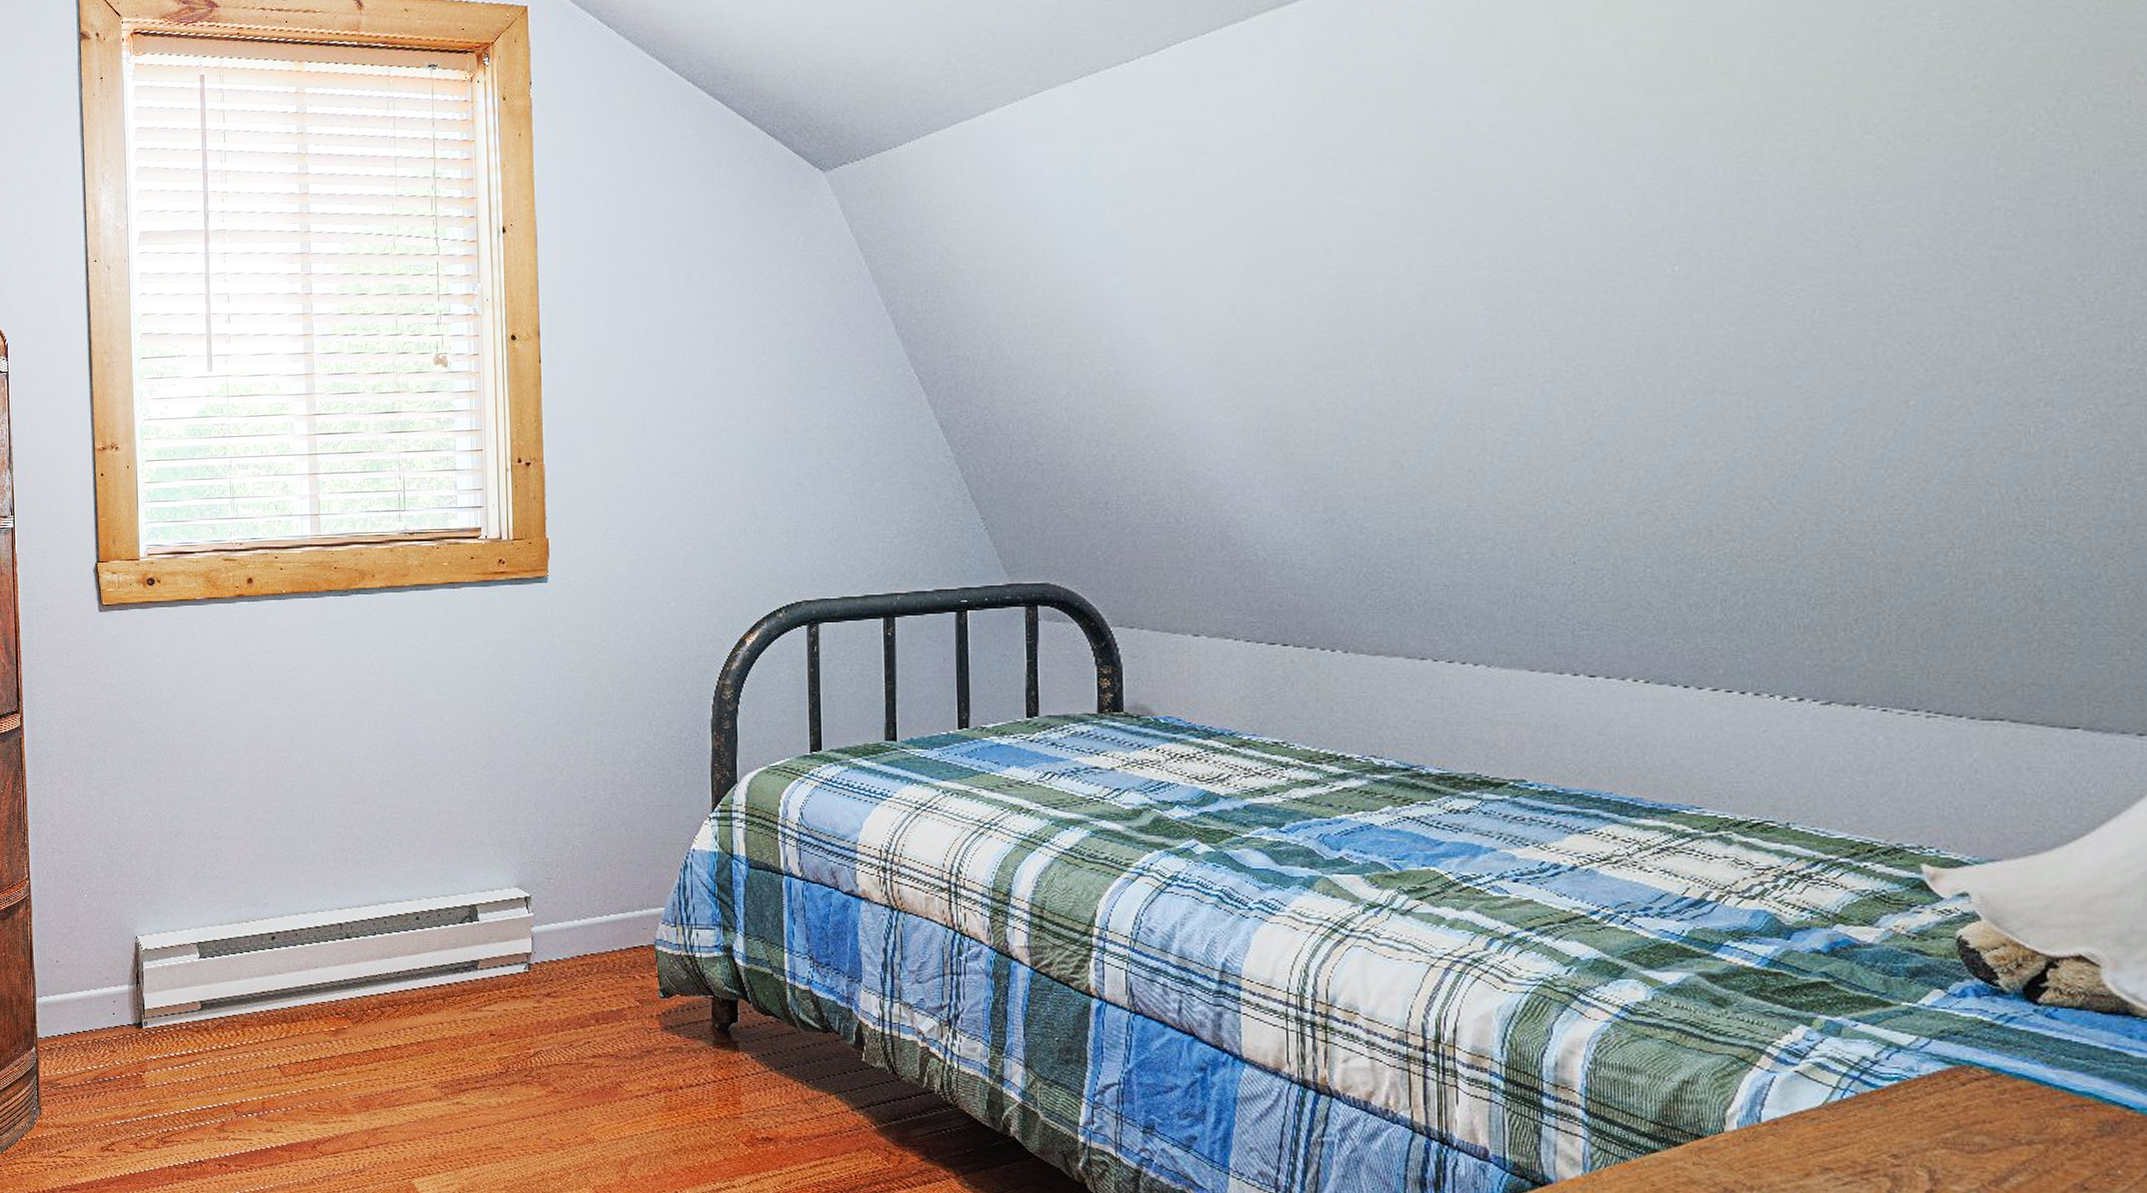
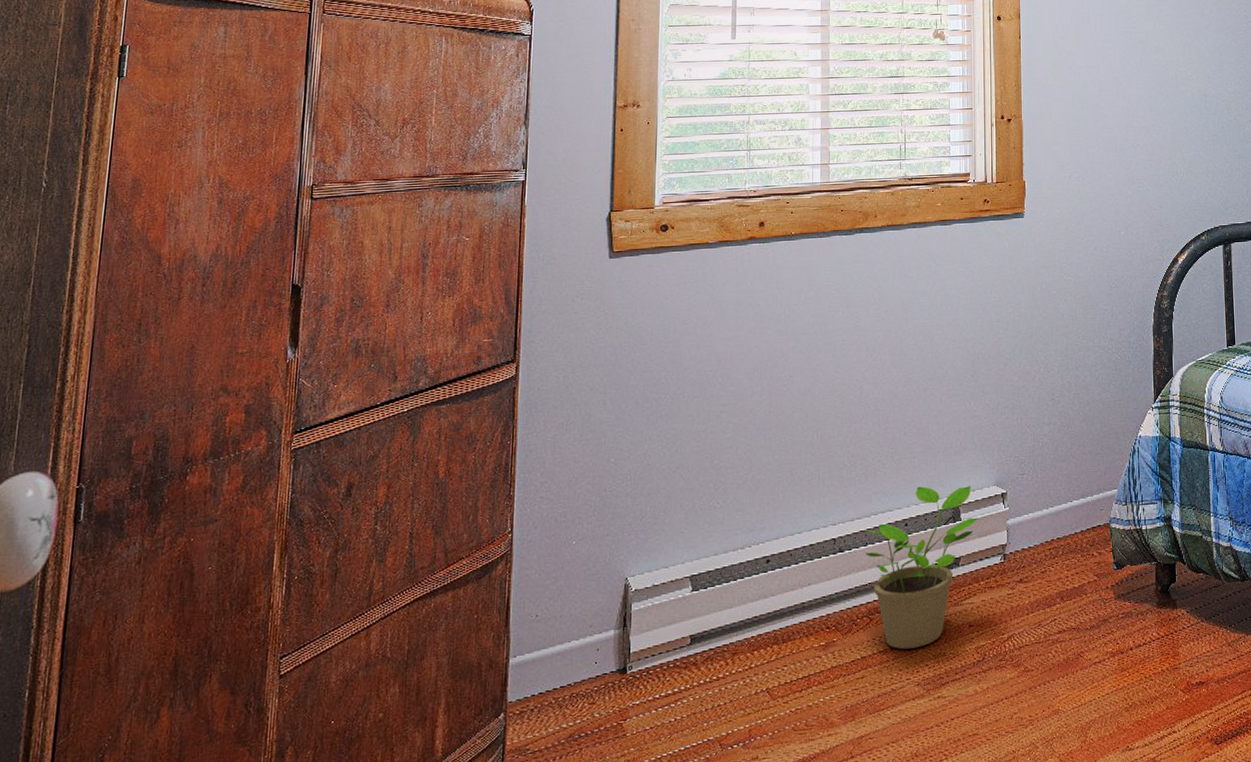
potted plant: none [373,879,498,1049] -> present [865,486,978,650]

